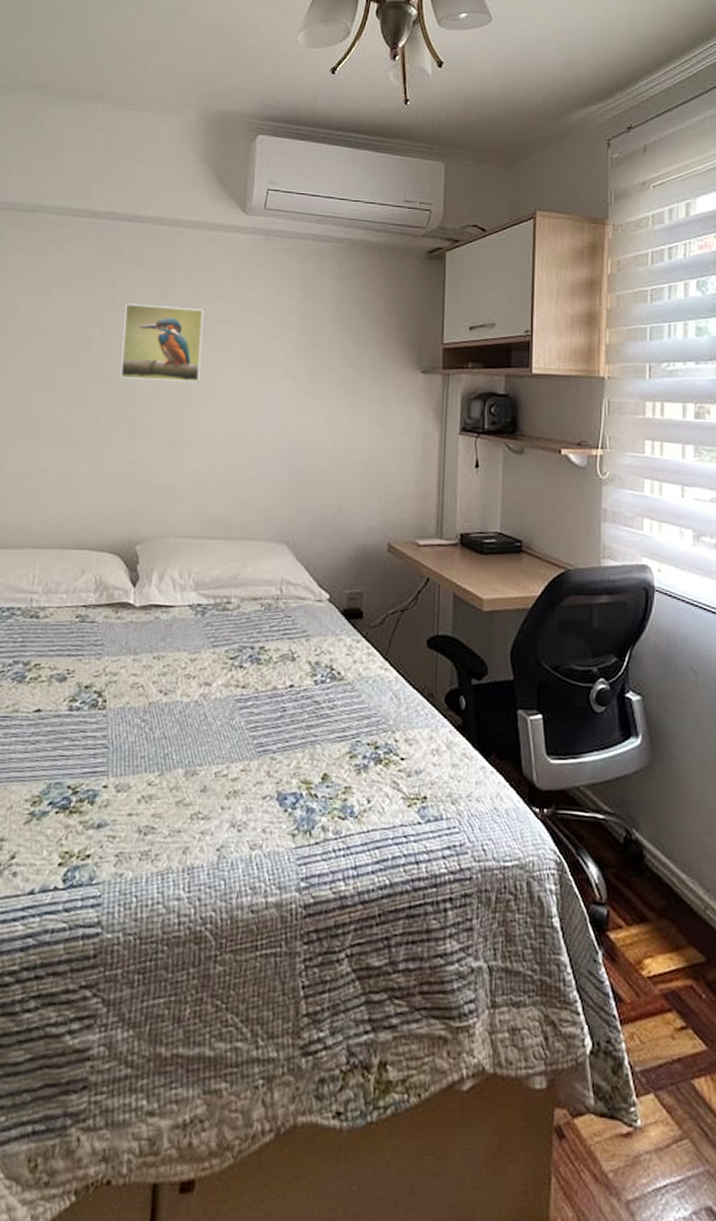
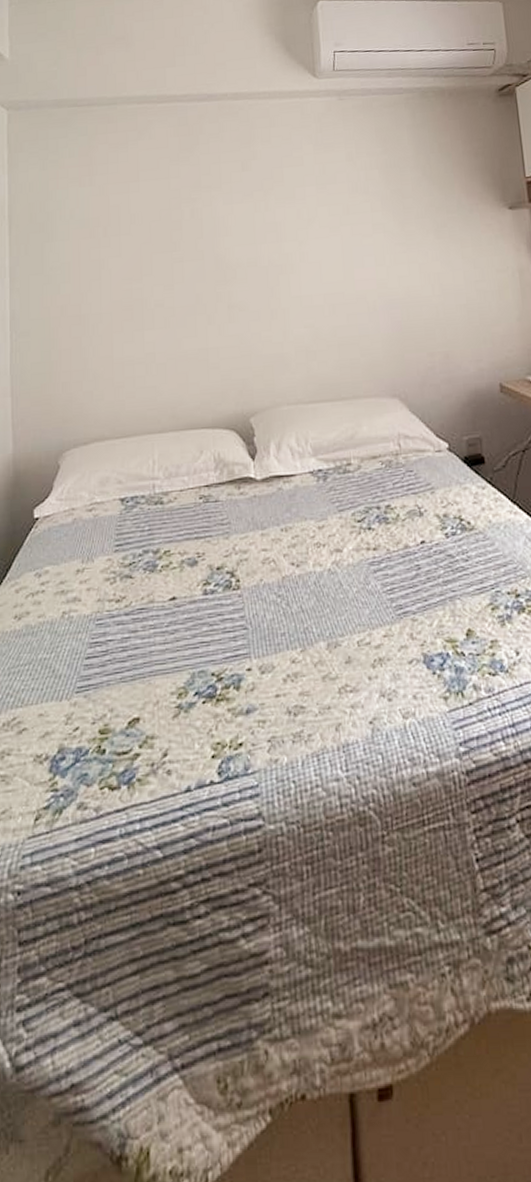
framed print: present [120,303,204,383] -> none [211,176,292,254]

